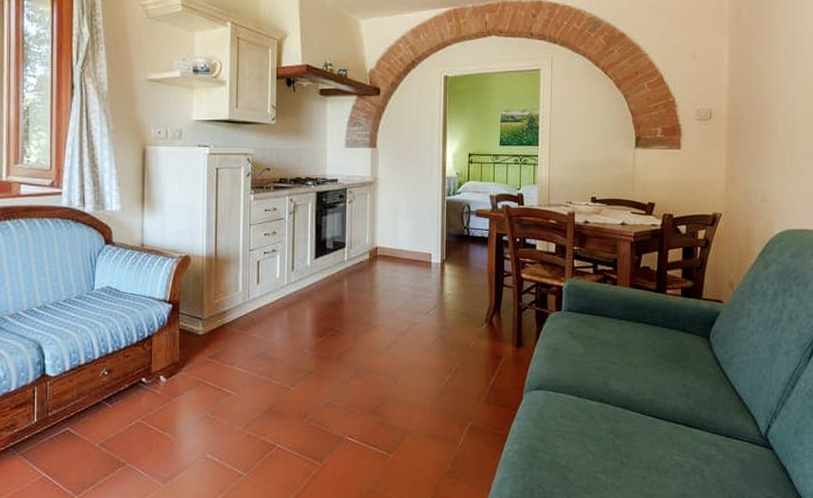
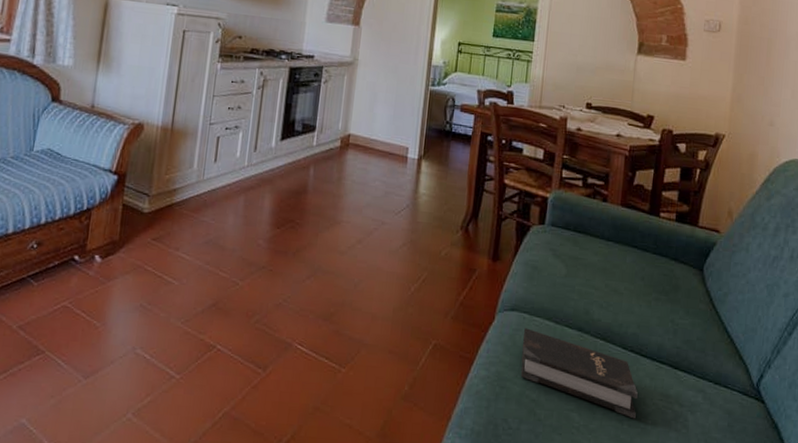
hardback book: none [550,404,657,474] -> present [520,328,638,419]

